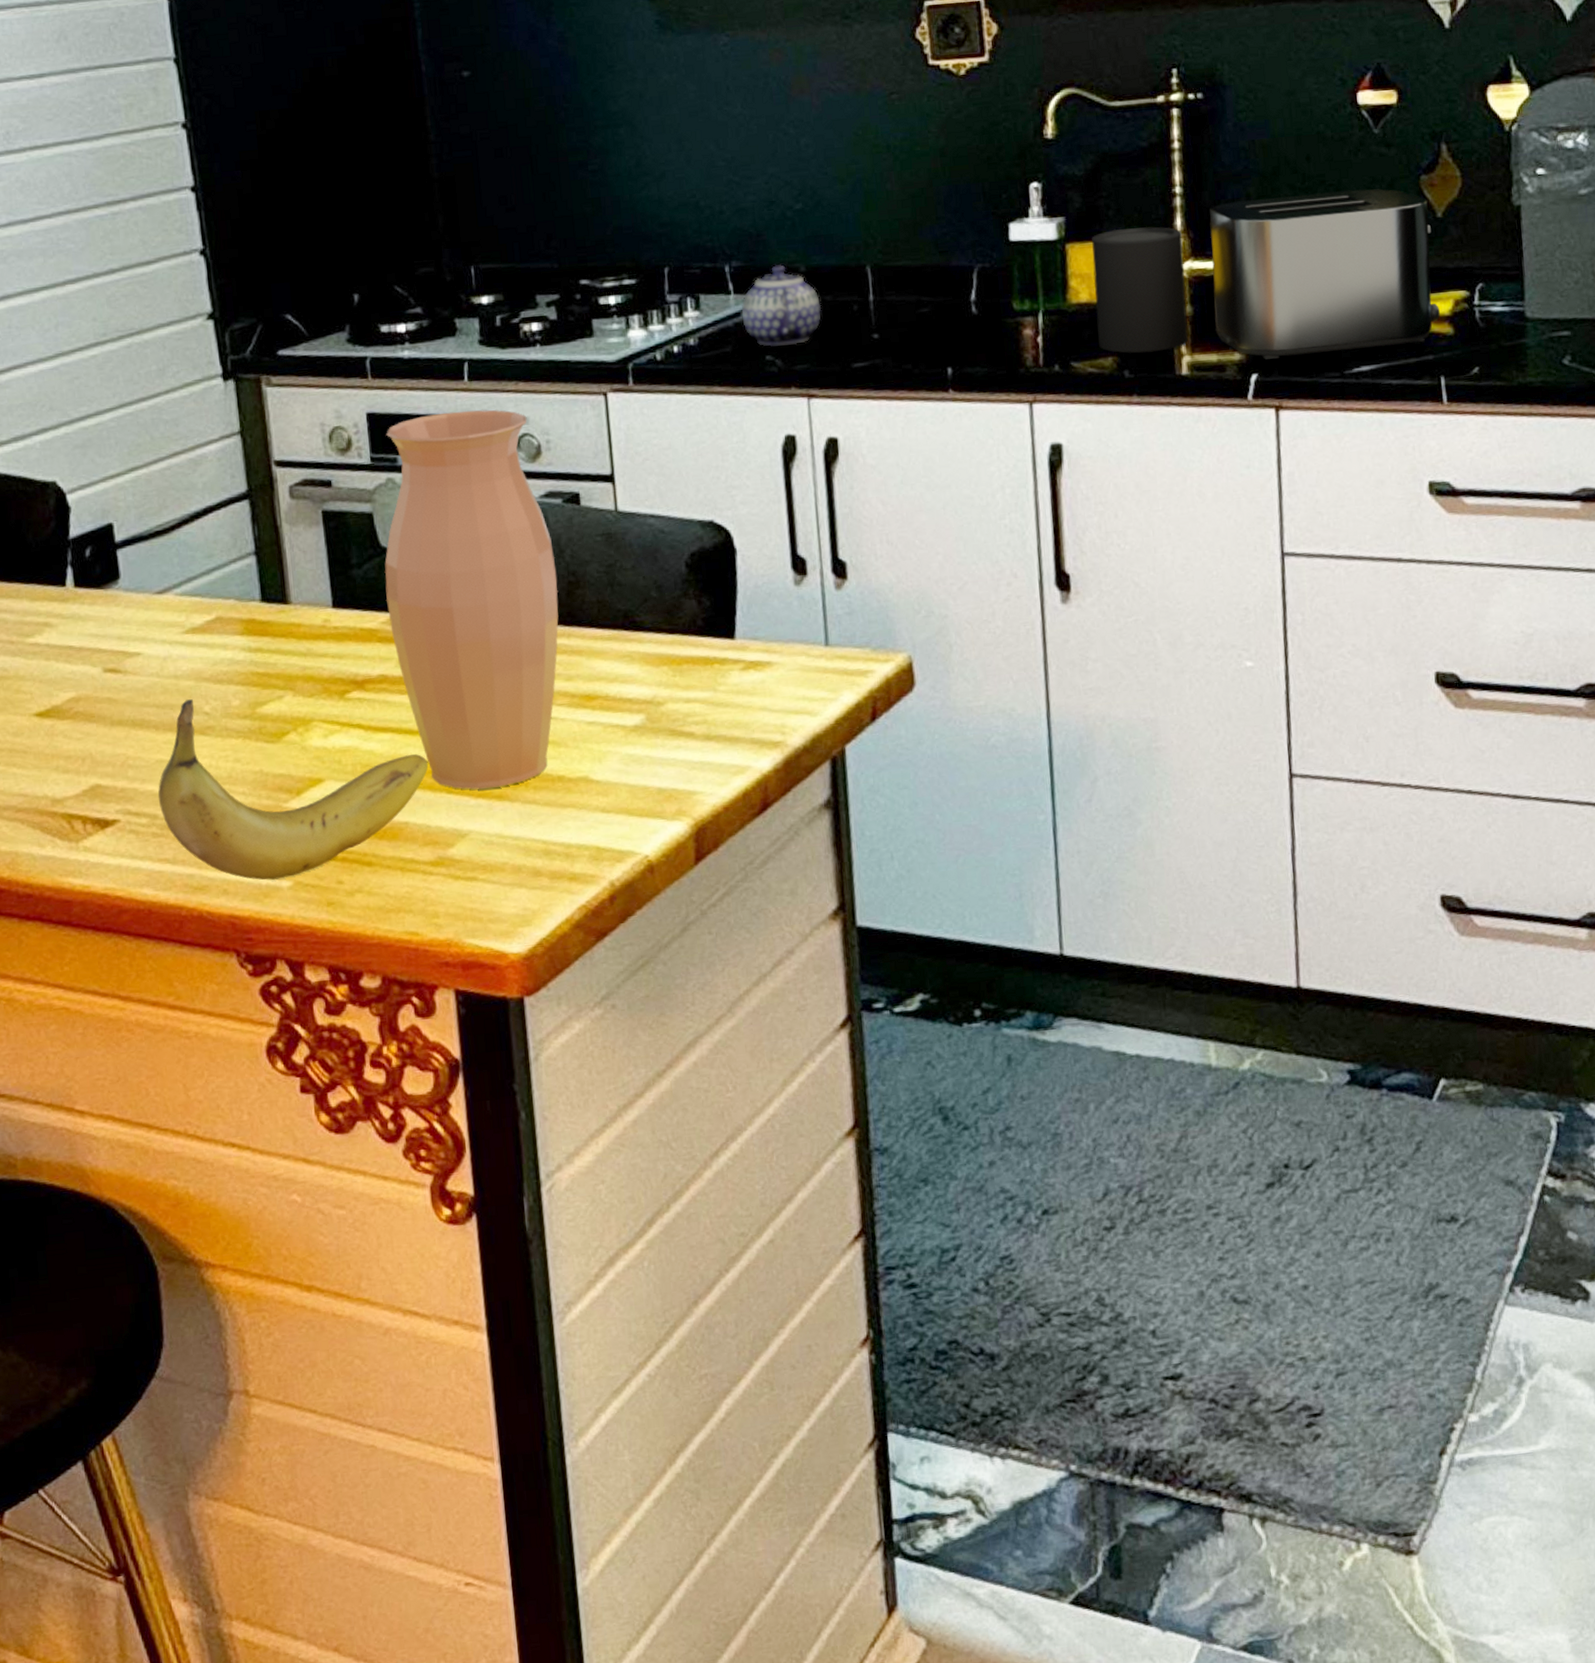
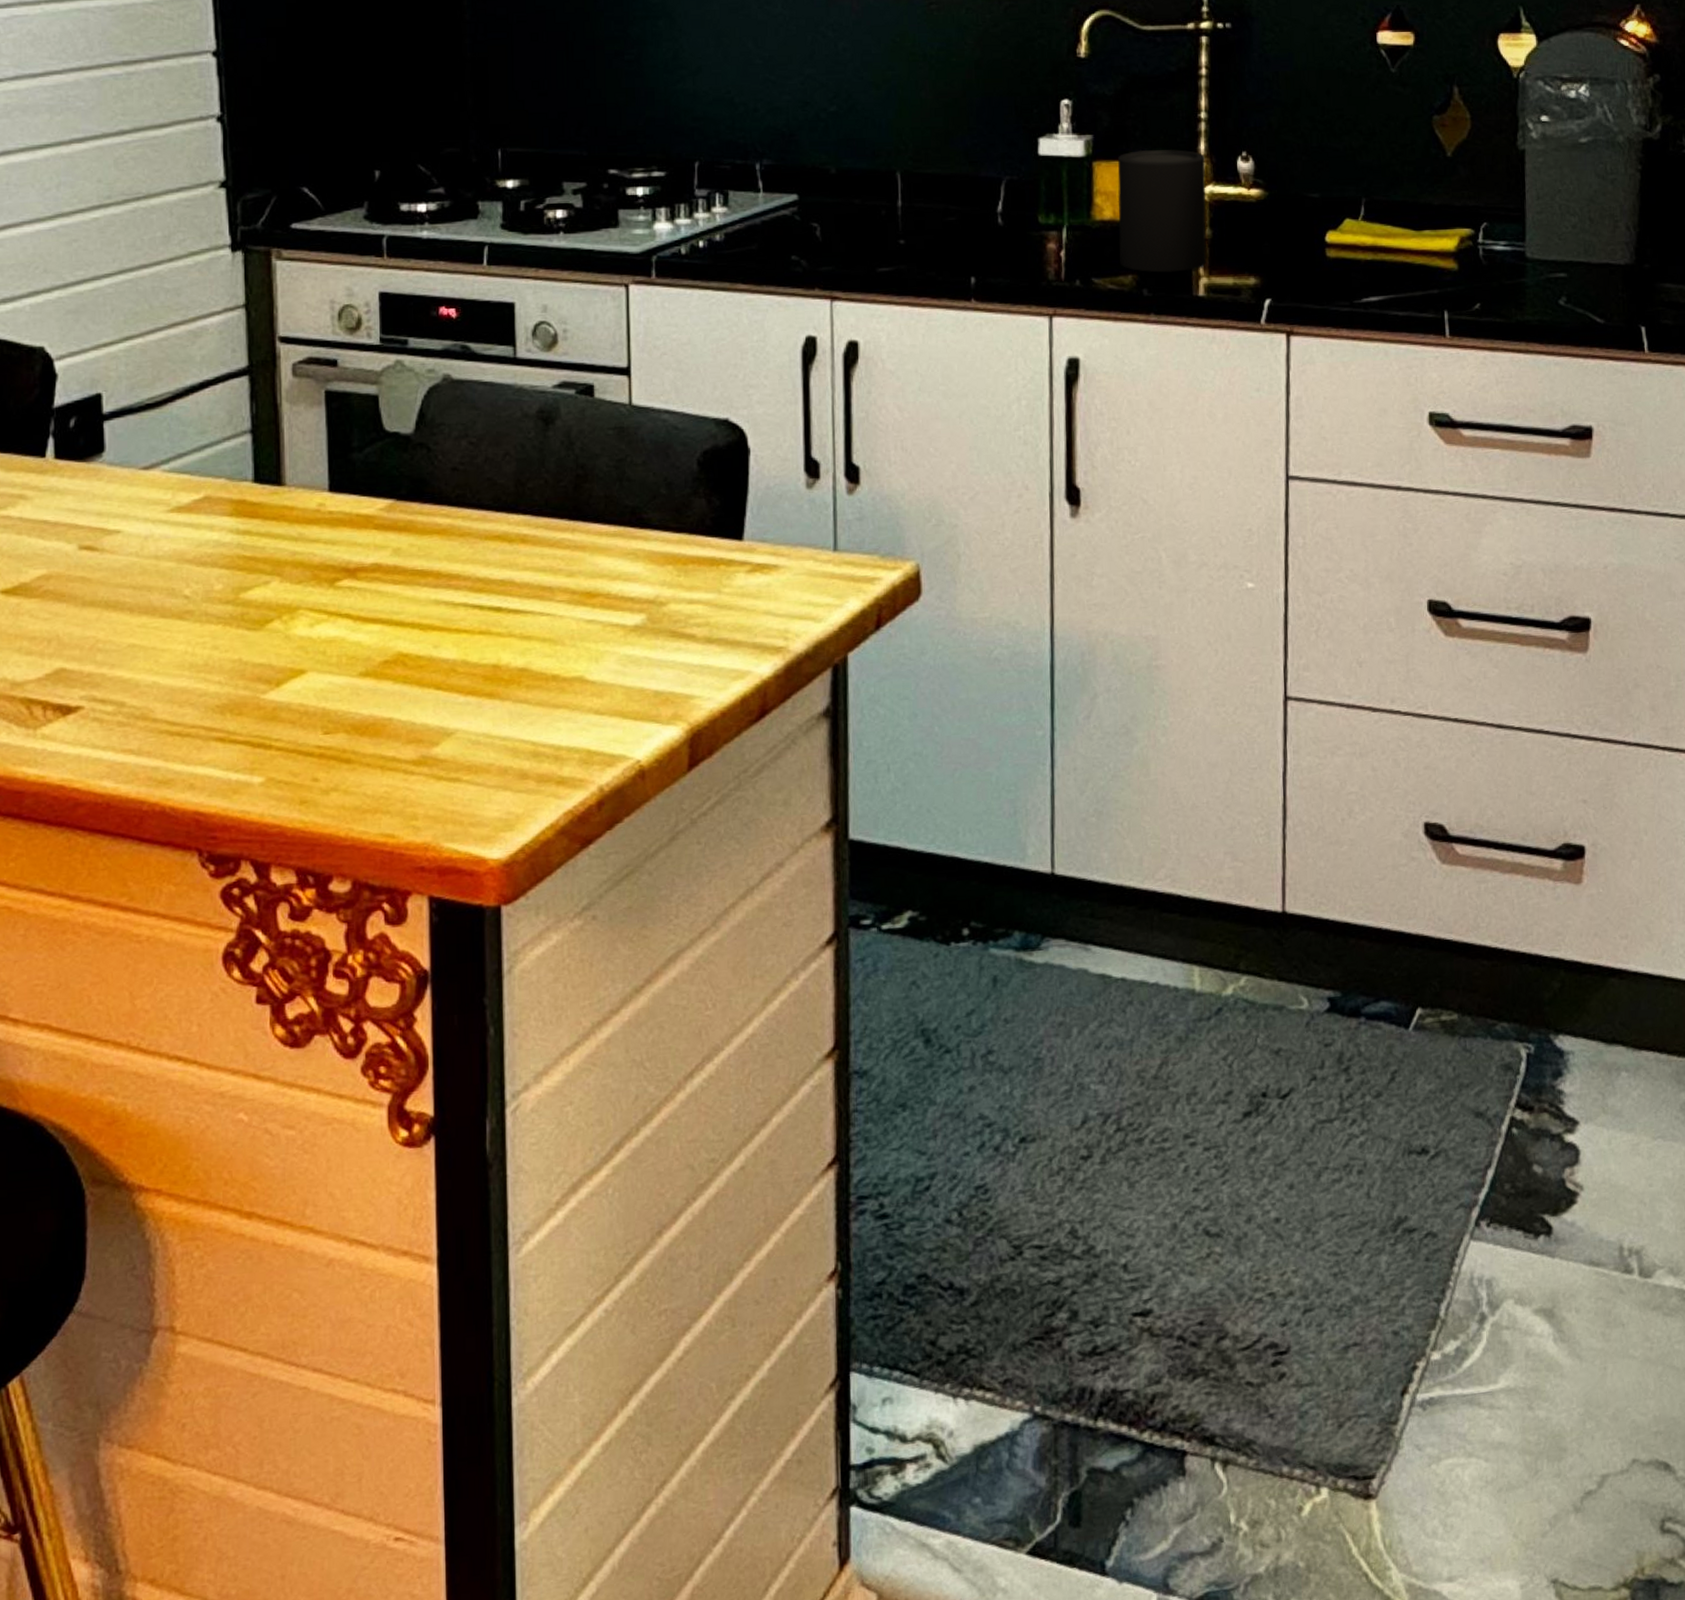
fruit: present [157,699,429,880] -> none [126,581,418,775]
vase: present [384,409,559,790] -> none [386,295,565,686]
teapot: present [741,263,822,347] -> none [769,164,850,248]
toaster: present [1209,189,1440,360] -> none [1231,125,1446,285]

